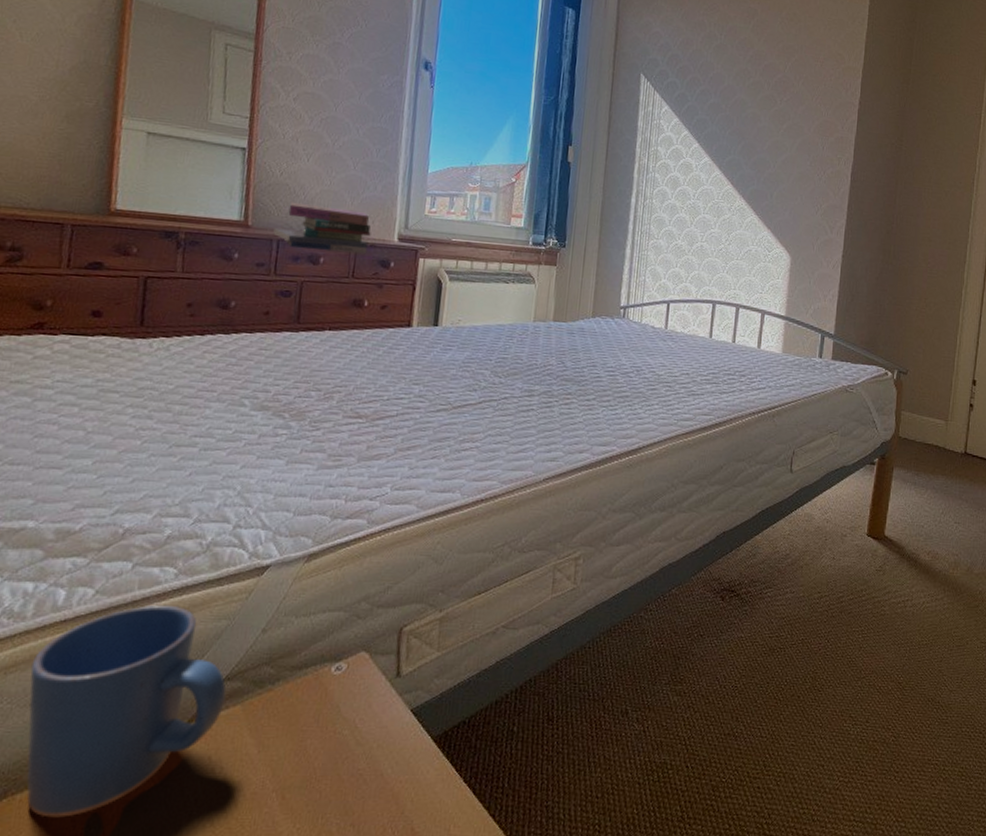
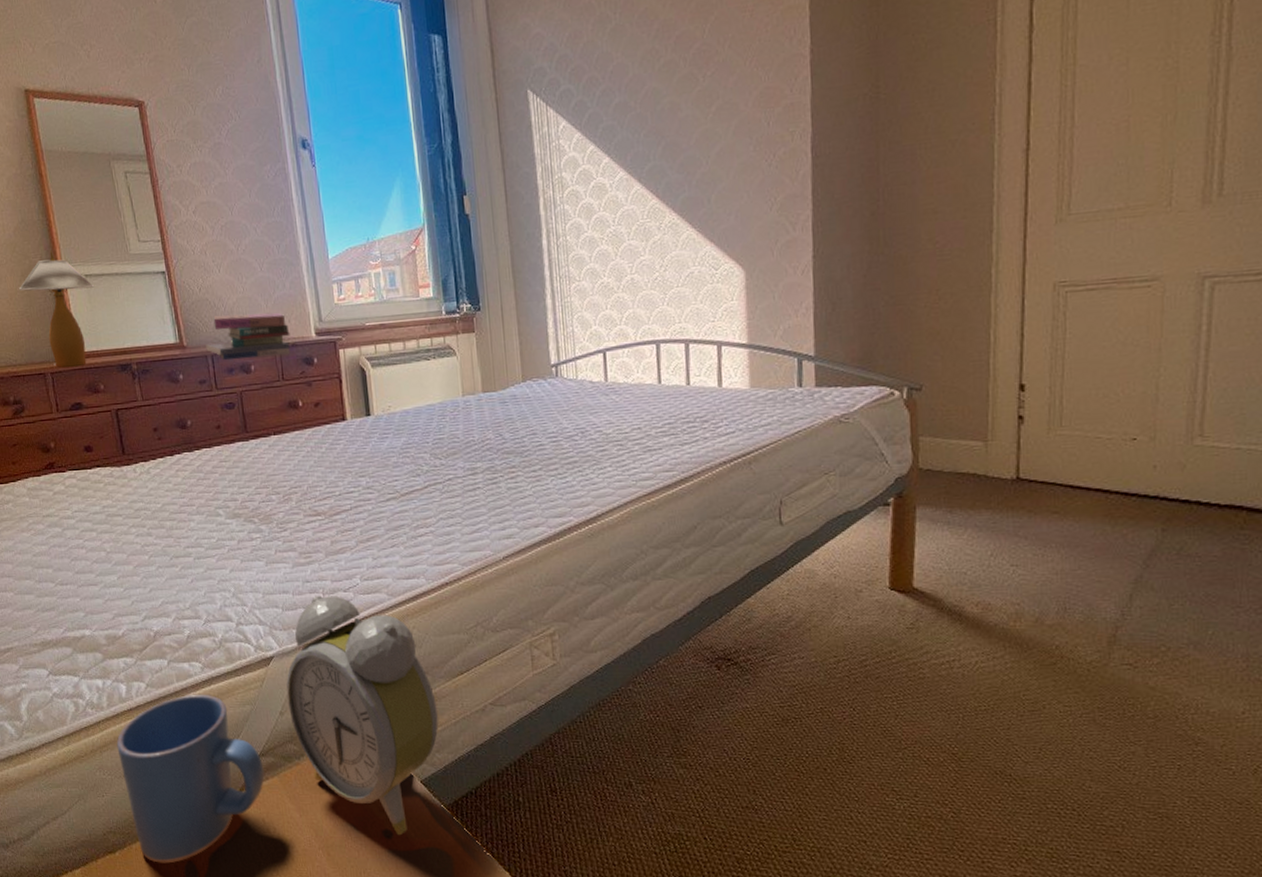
table lamp: none [57,98,157,225] -> present [19,250,95,369]
alarm clock: none [273,501,447,773] -> present [286,595,439,836]

